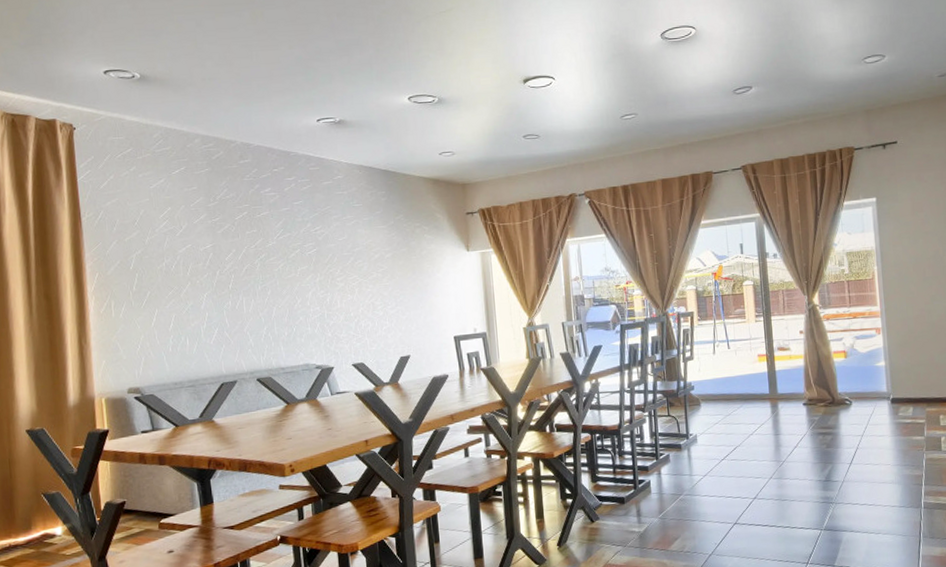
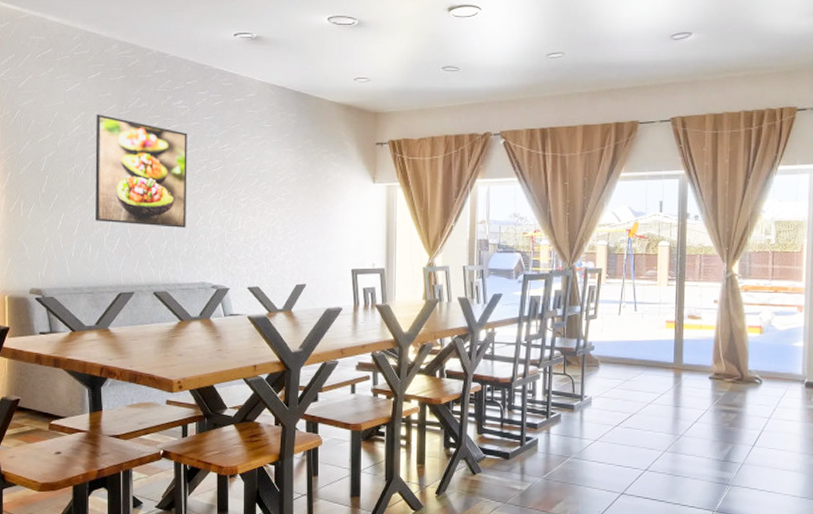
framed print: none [183,208,285,315] -> present [95,114,187,228]

